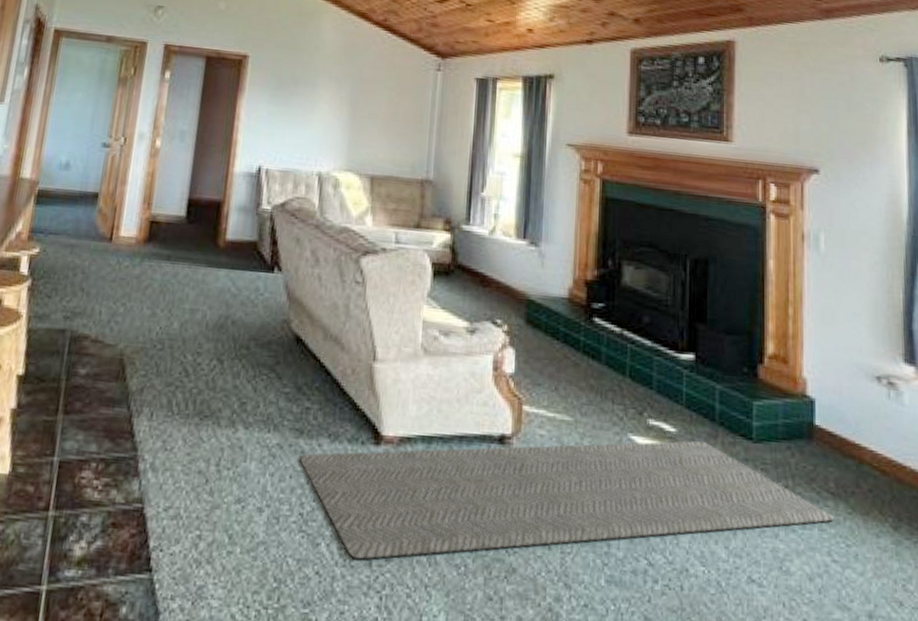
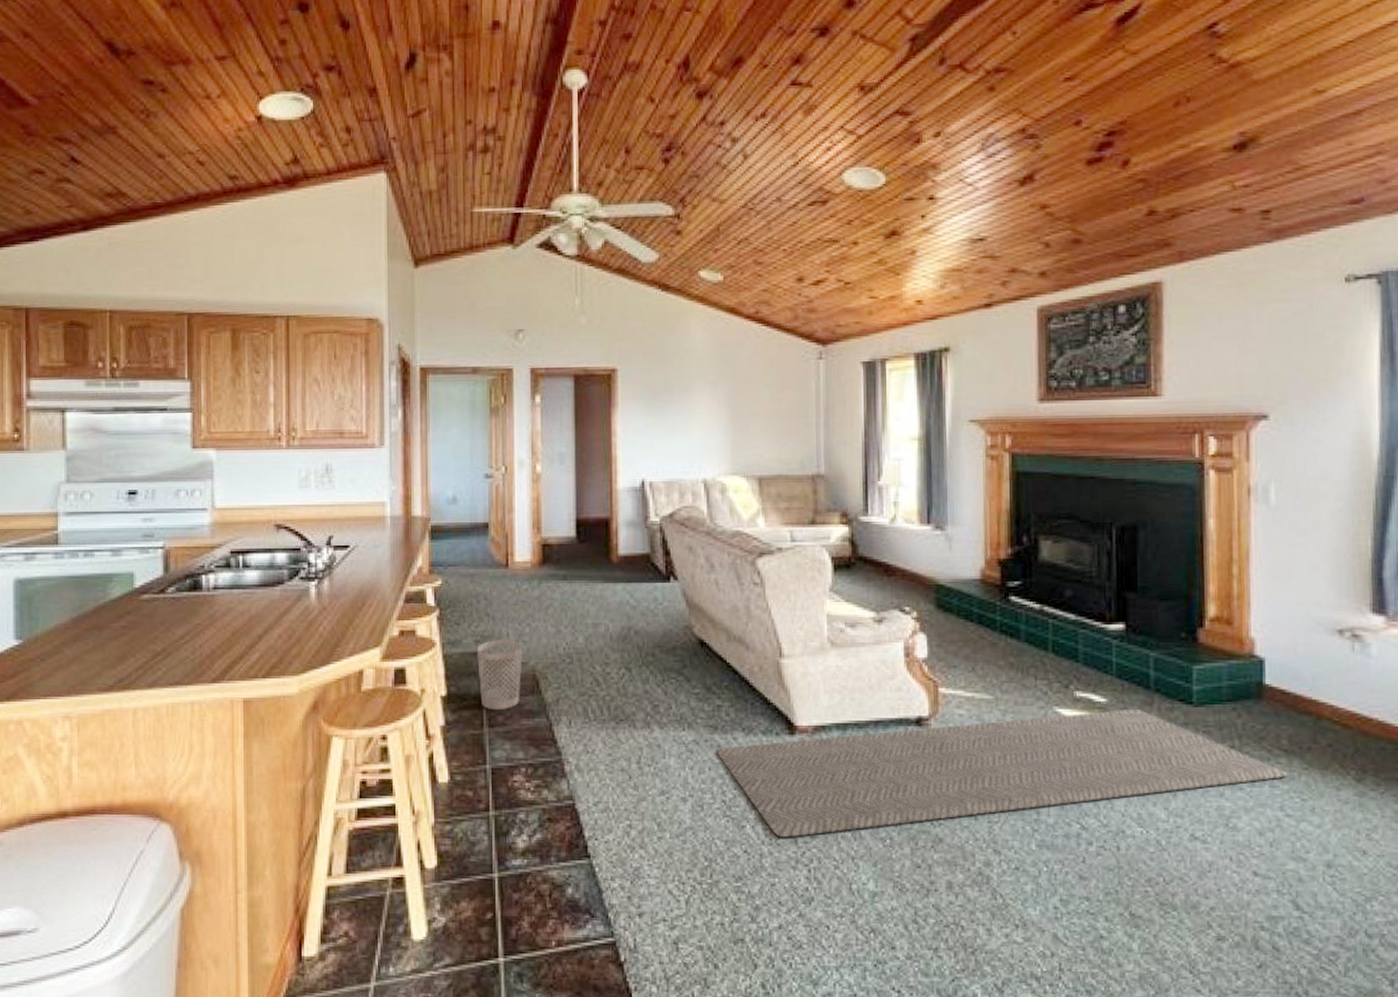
wastebasket: none [60,317,114,396] -> present [476,640,523,711]

